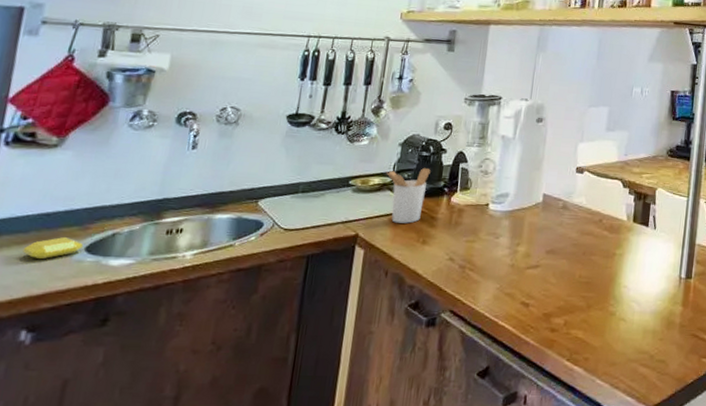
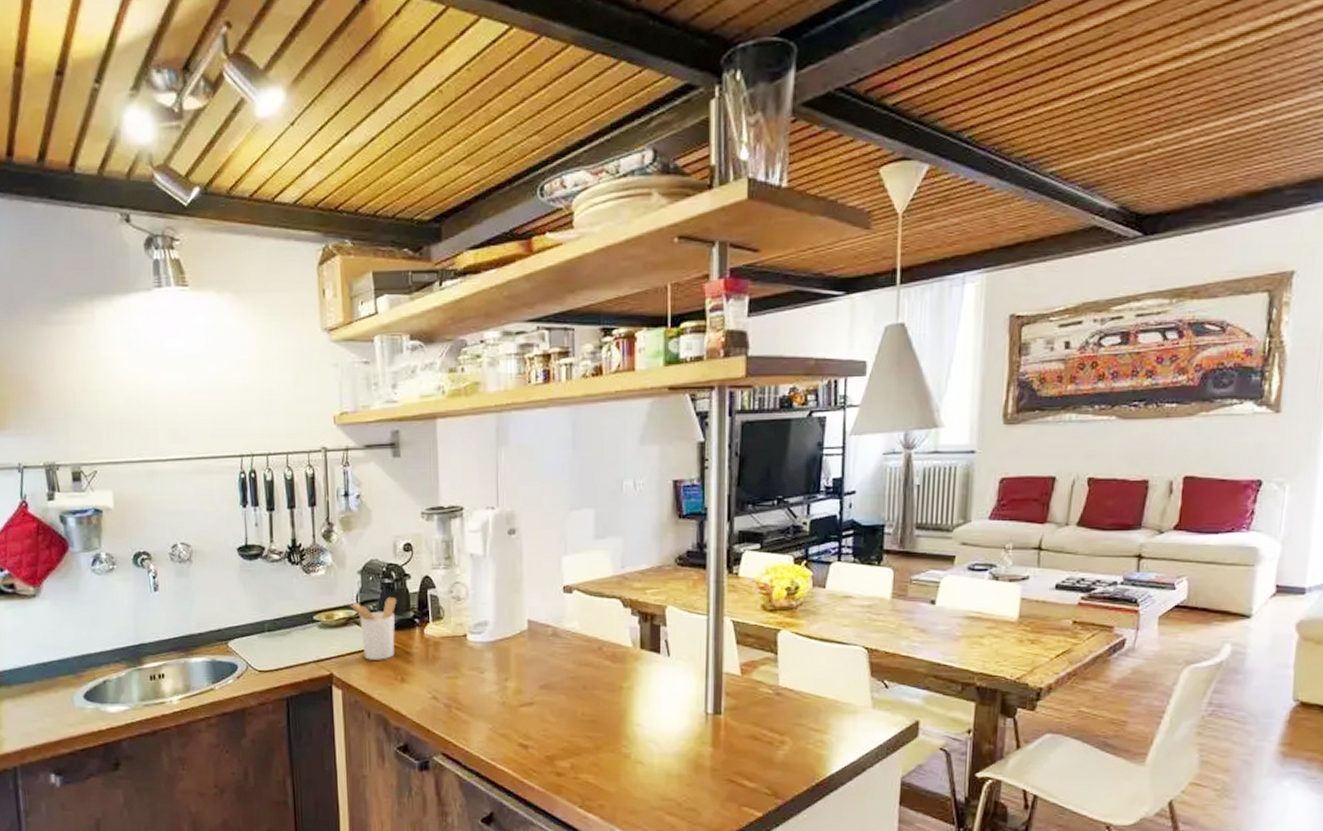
soap bar: present [23,237,83,260] -> none [32,686,81,708]

